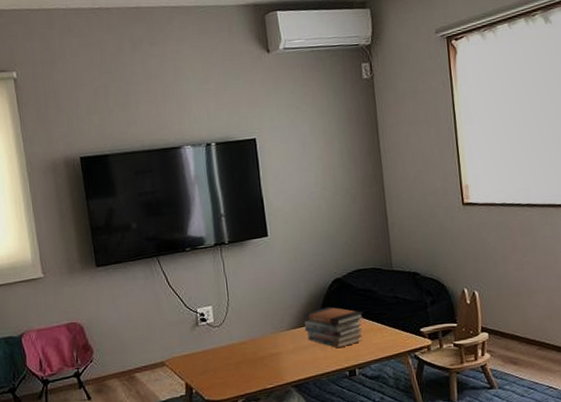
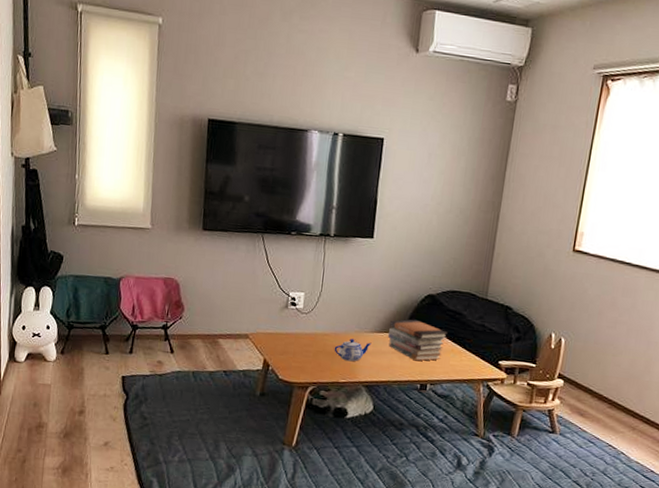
teapot: none [254,341,291,365] -> present [334,338,372,362]

